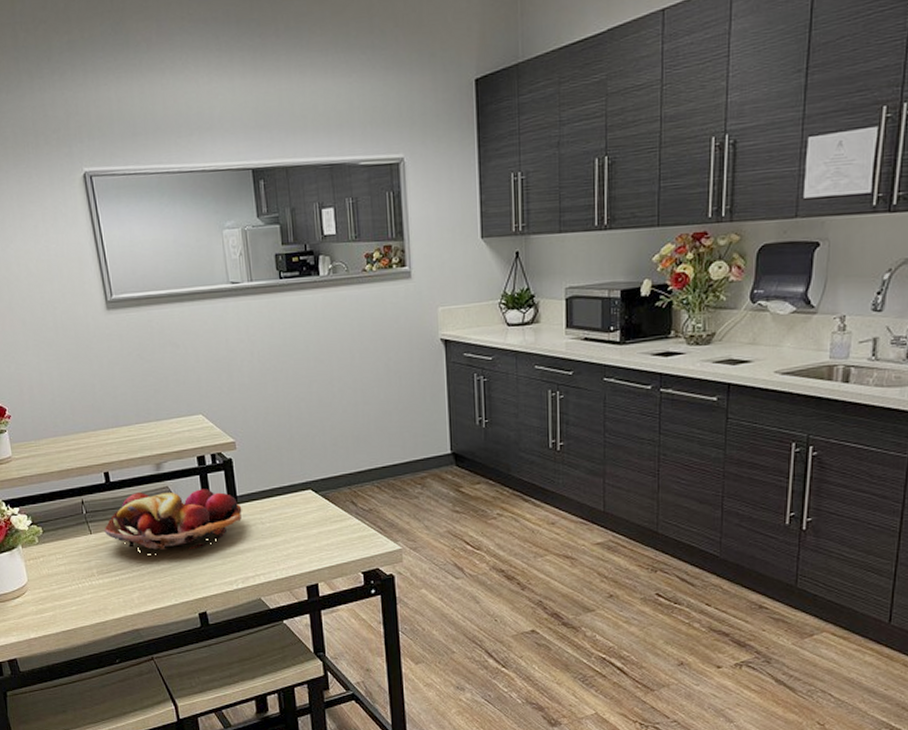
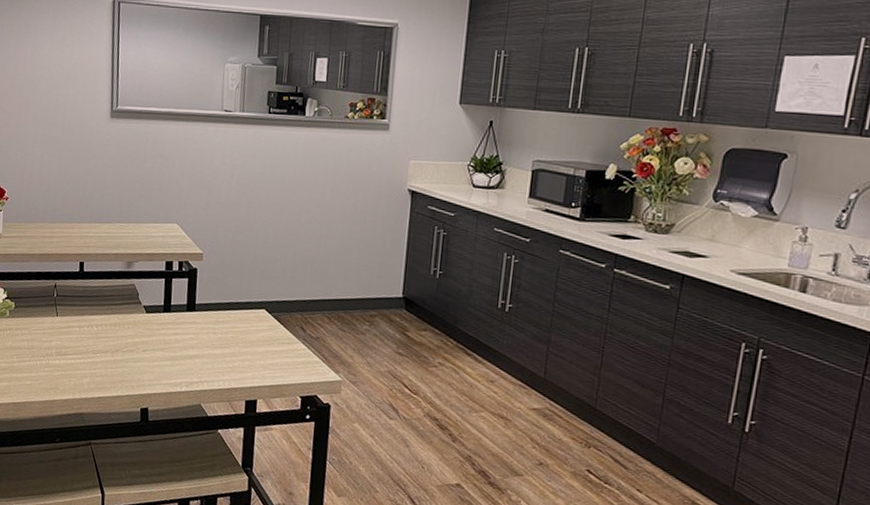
fruit basket: present [104,489,242,552] -> none [69,285,198,347]

